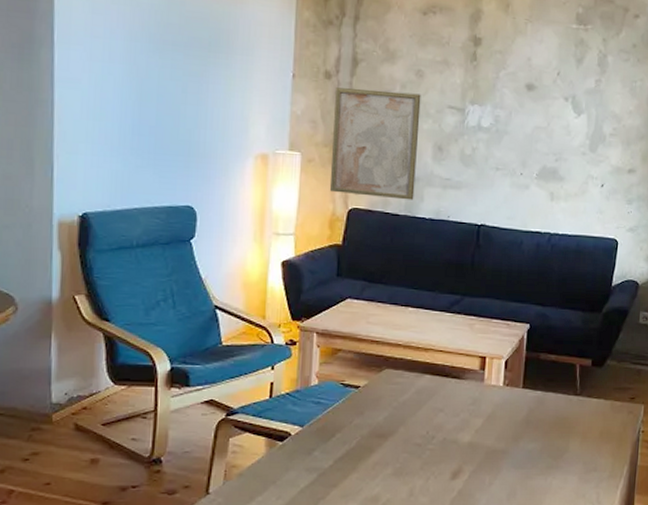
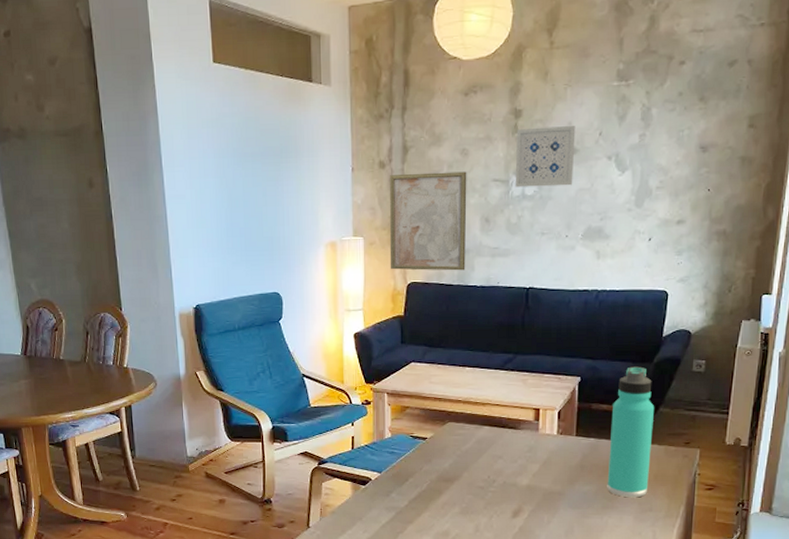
wall art: none [471,57,535,123] -> present [515,125,576,188]
thermos bottle: none [552,315,602,457] -> present [607,366,655,498]

